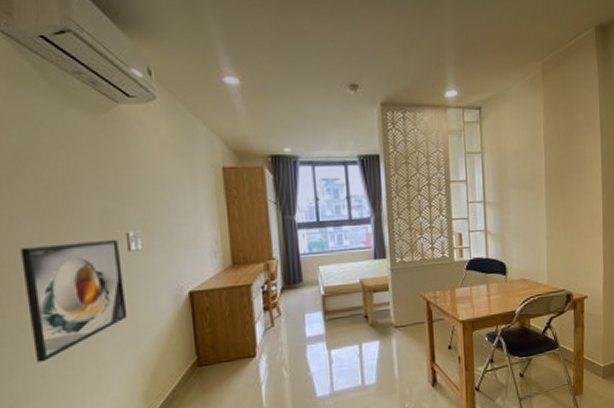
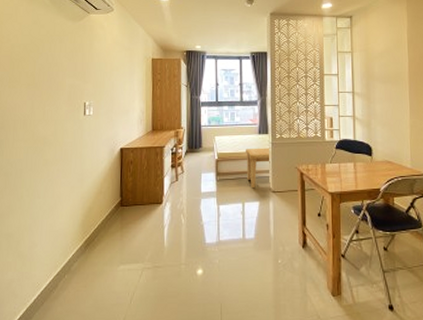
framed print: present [20,239,128,363] -> none [17,106,79,190]

